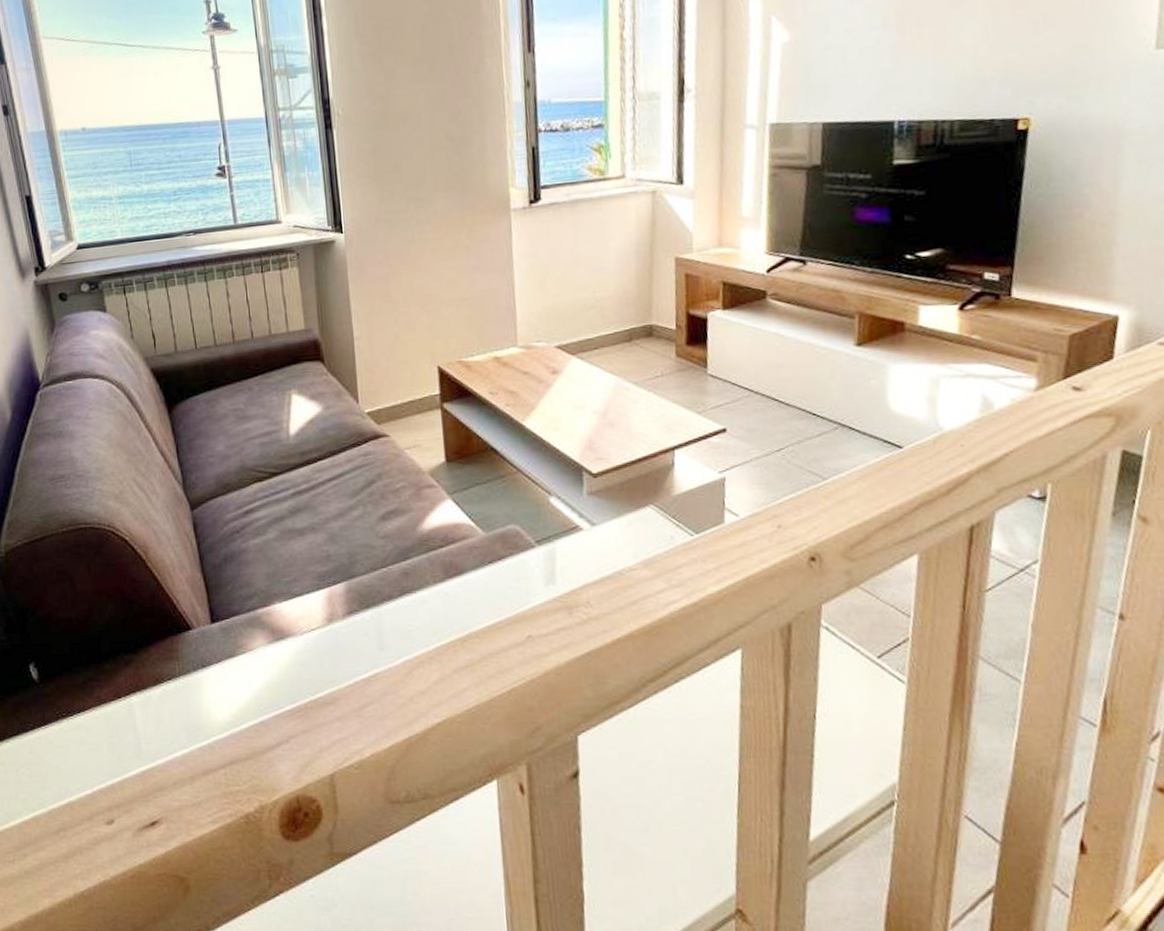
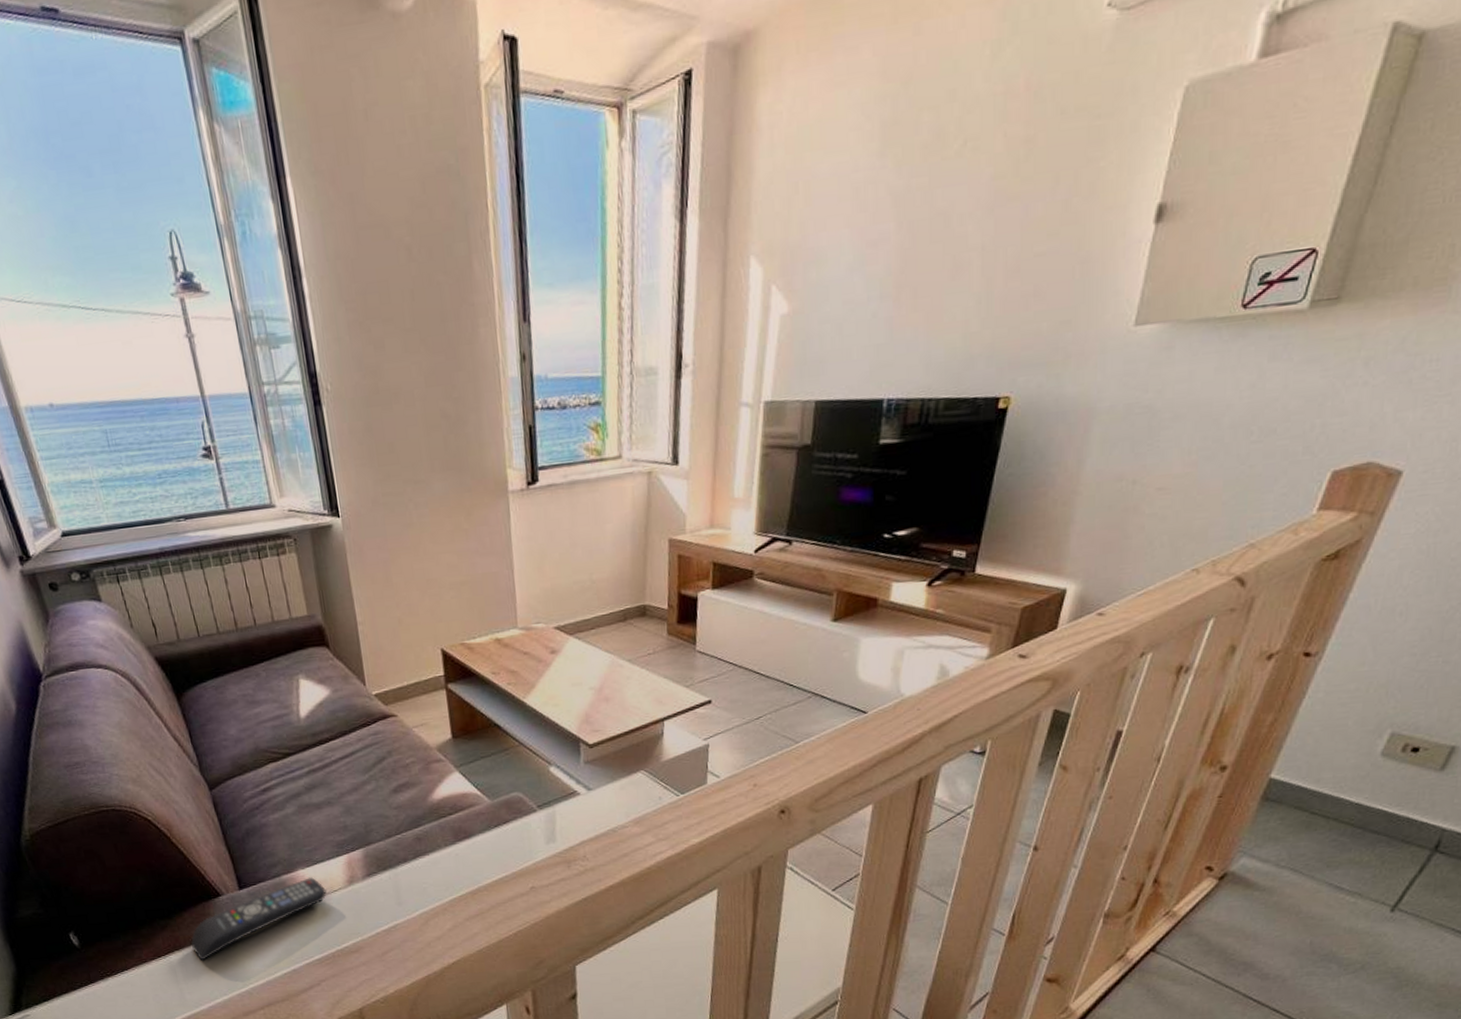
remote control: none [155,613,303,705] -> present [191,877,327,961]

